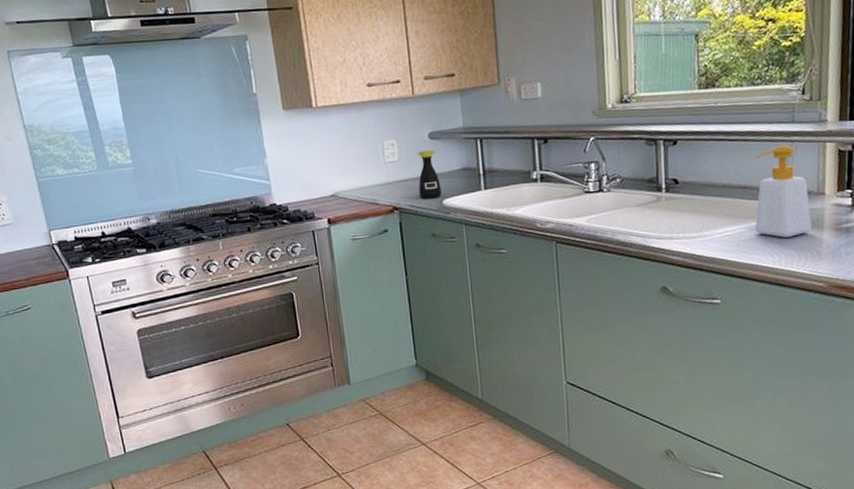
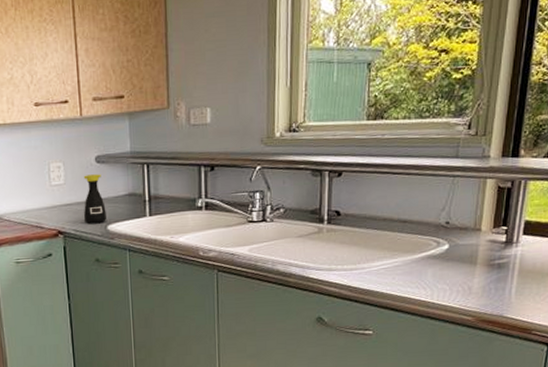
soap bottle: present [754,144,812,238] -> none [410,179,466,272]

